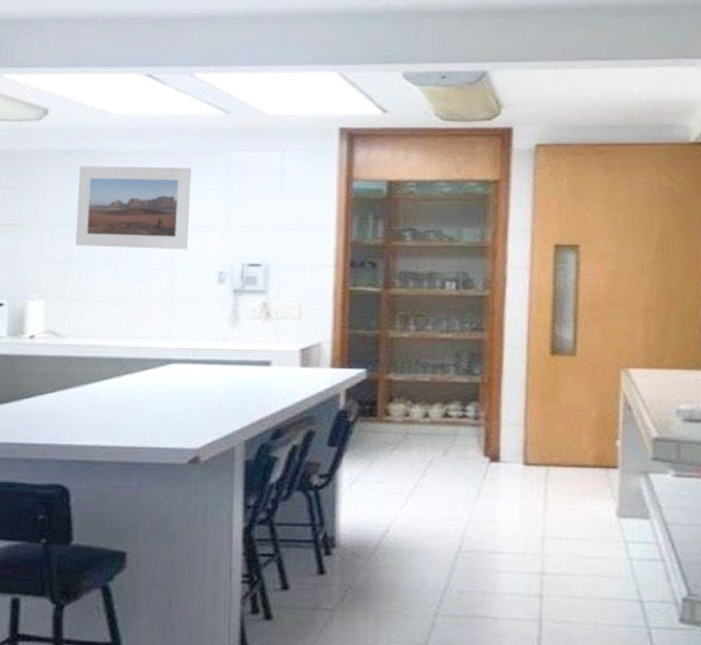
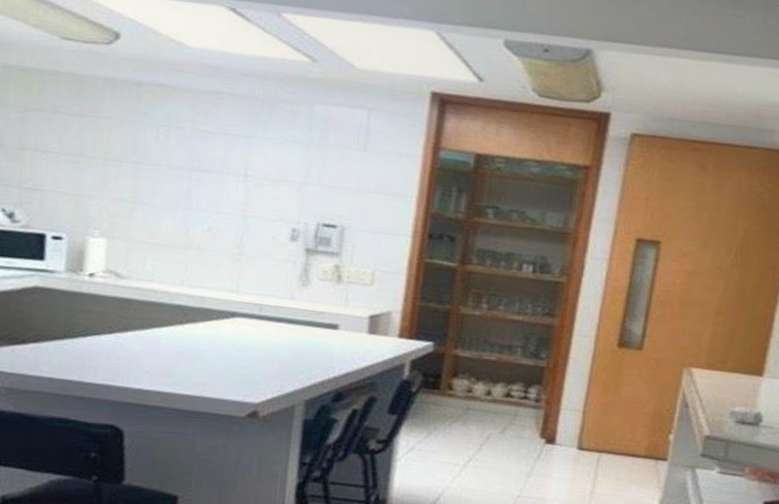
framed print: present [75,166,192,250] -> none [142,100,272,203]

